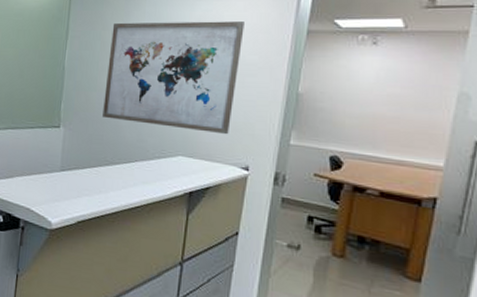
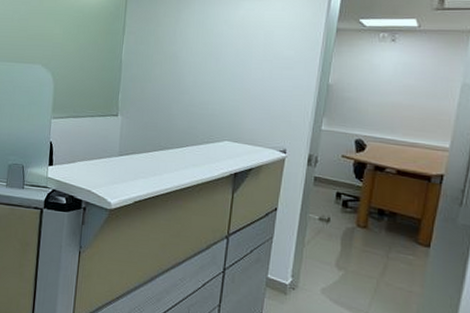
wall art: present [102,21,244,135] -> none [157,19,283,122]

